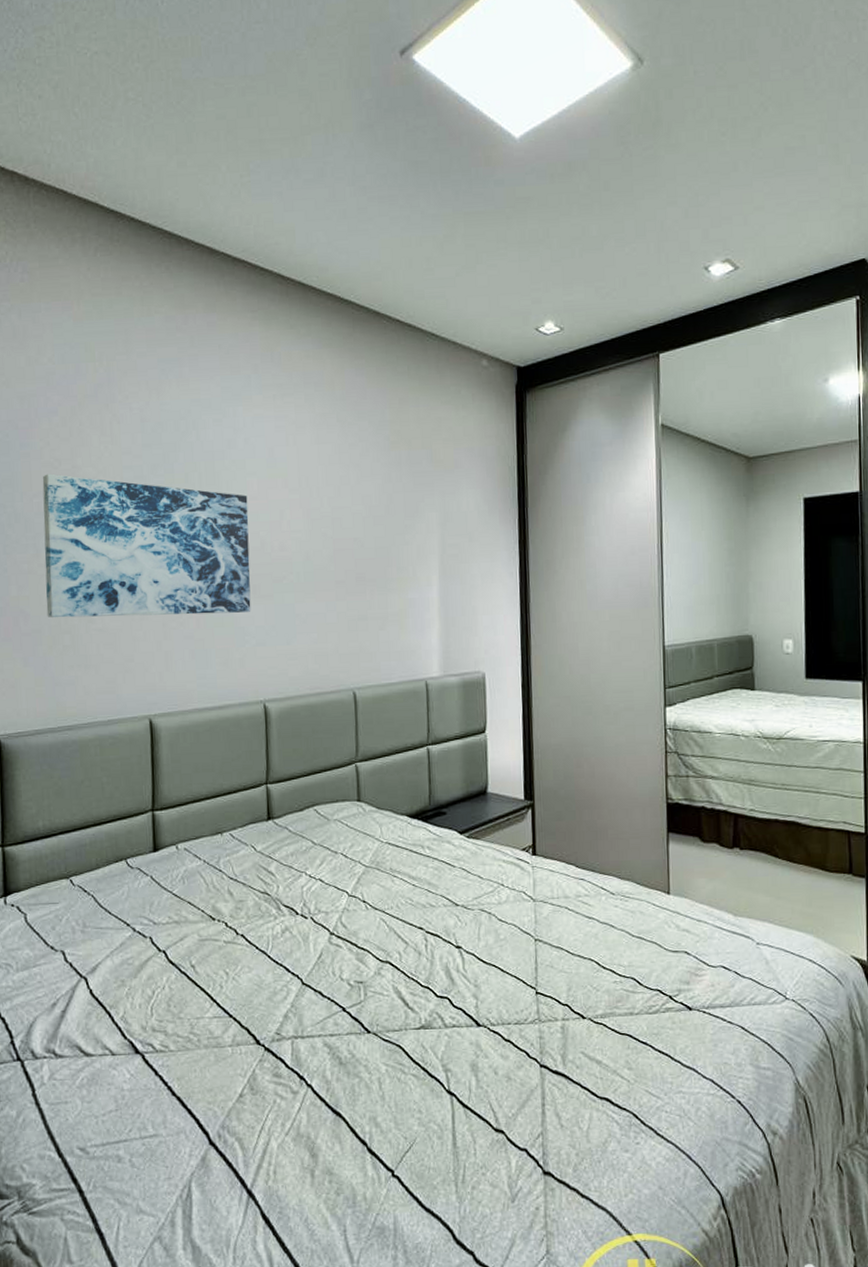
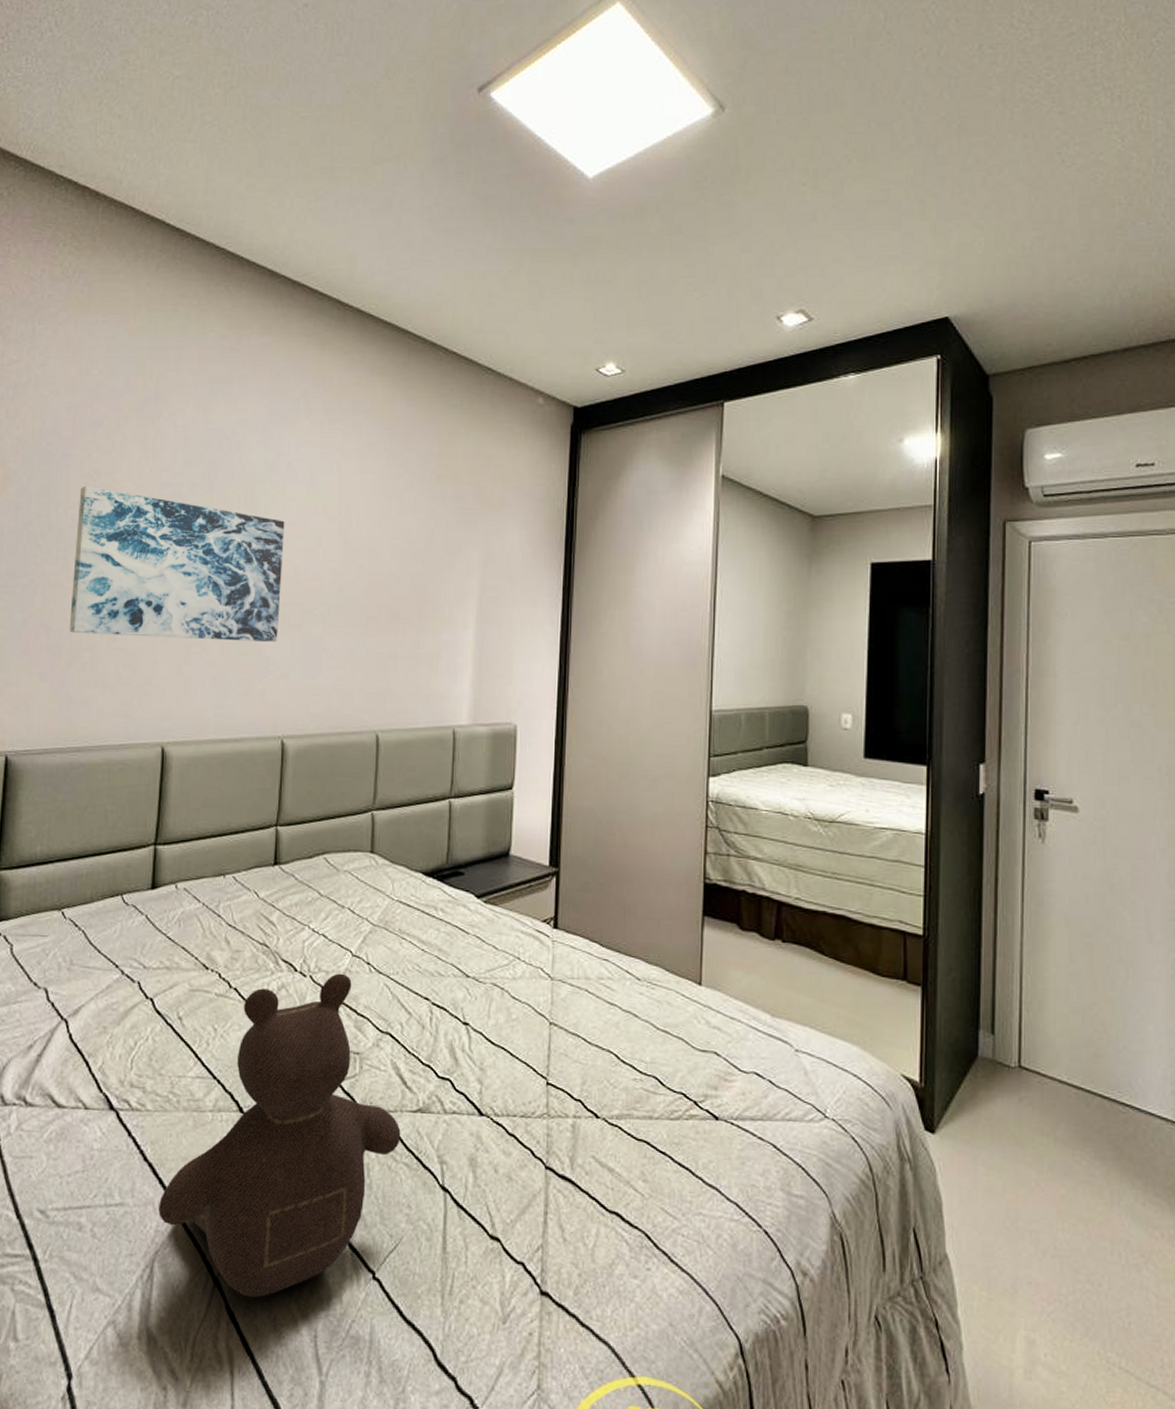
teddy bear: none [190,912,407,1204] -> present [158,973,401,1298]

